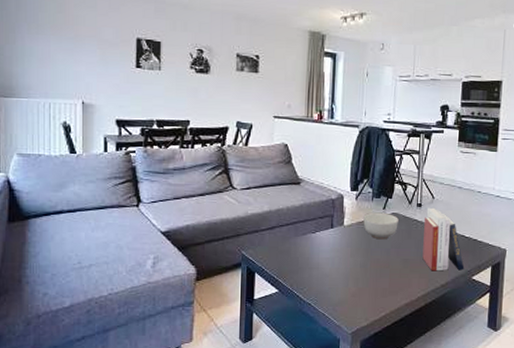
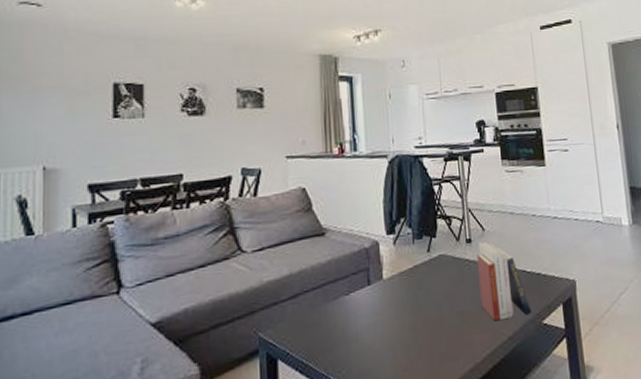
bowl: present [363,212,399,240] -> none [405,255,448,291]

